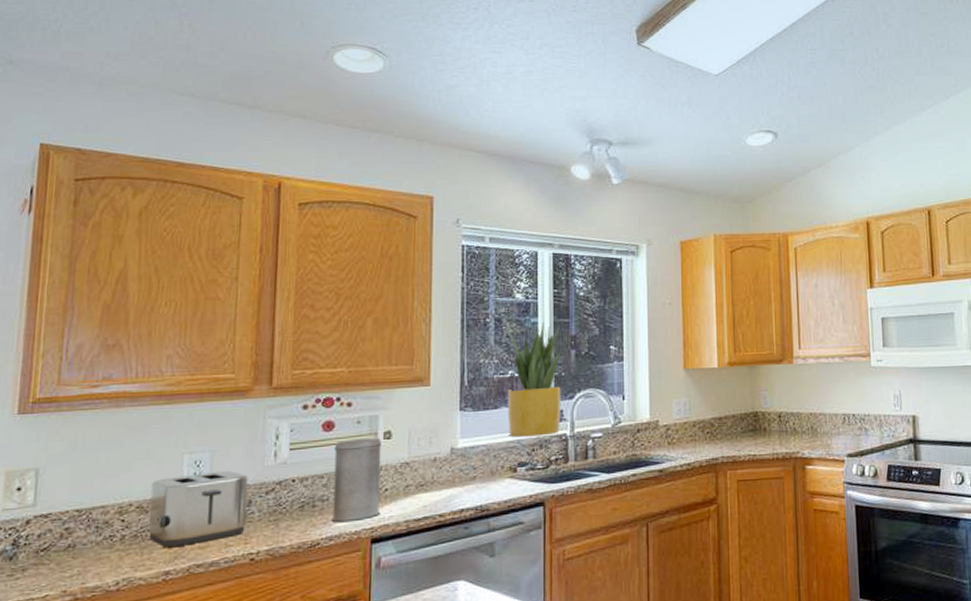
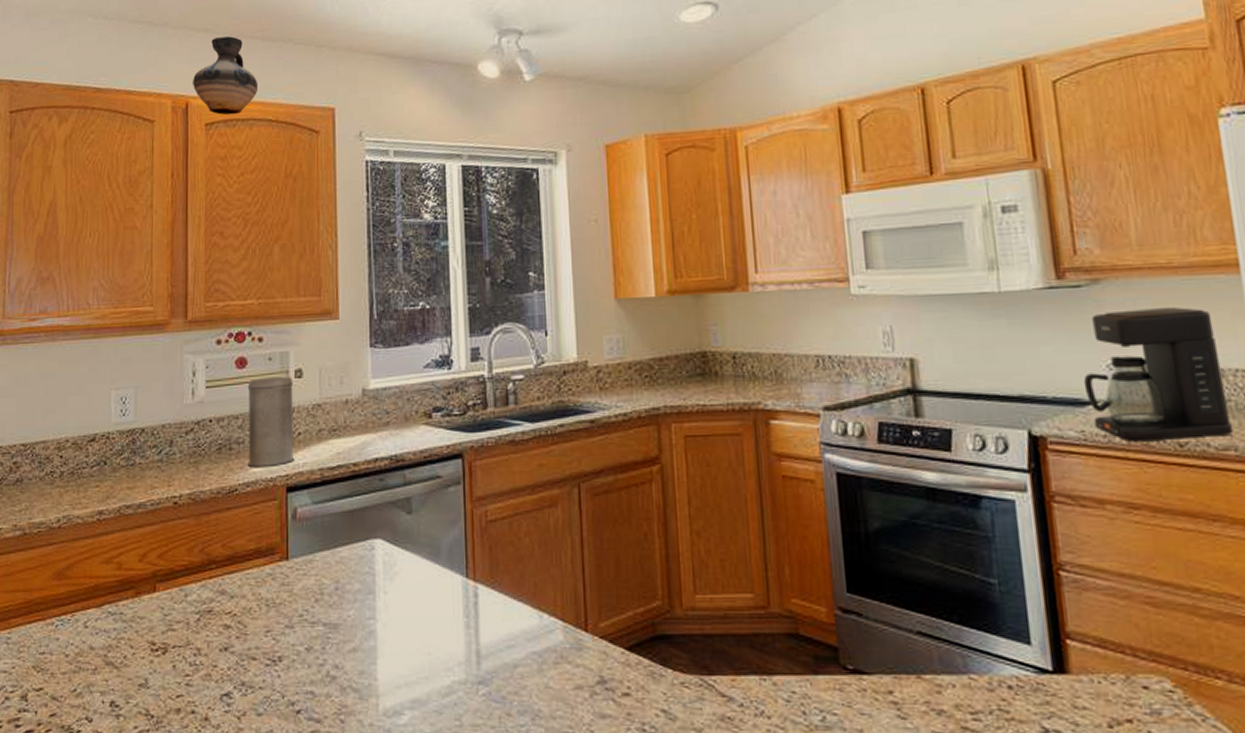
toaster: present [148,470,248,548] -> none [83,408,169,487]
ceramic jug: none [287,124,357,197] -> present [193,36,258,116]
planter: present [506,321,562,437] -> none [414,245,478,378]

